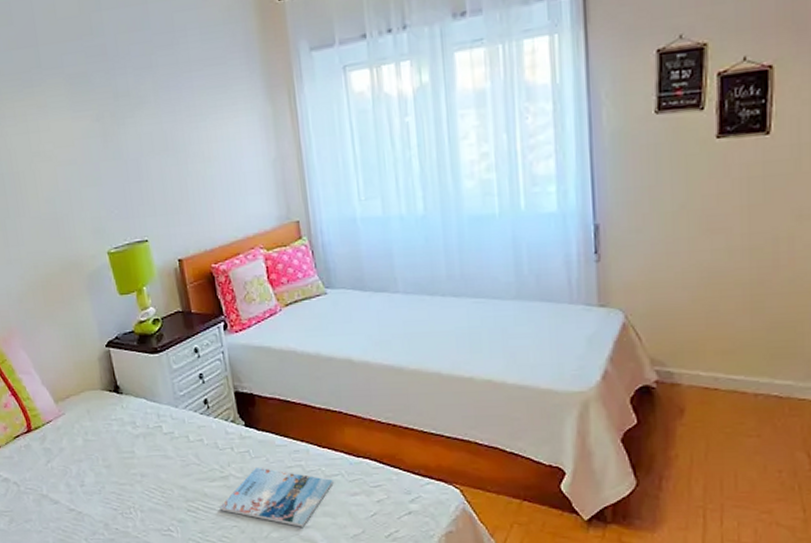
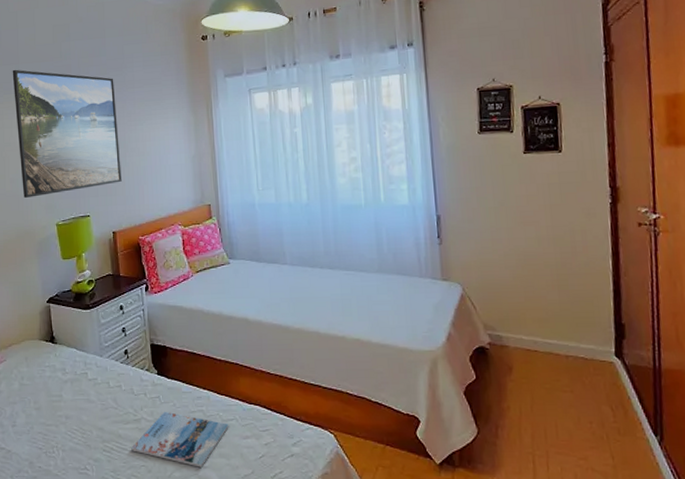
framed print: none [30,53,185,221] -> present [12,69,122,198]

